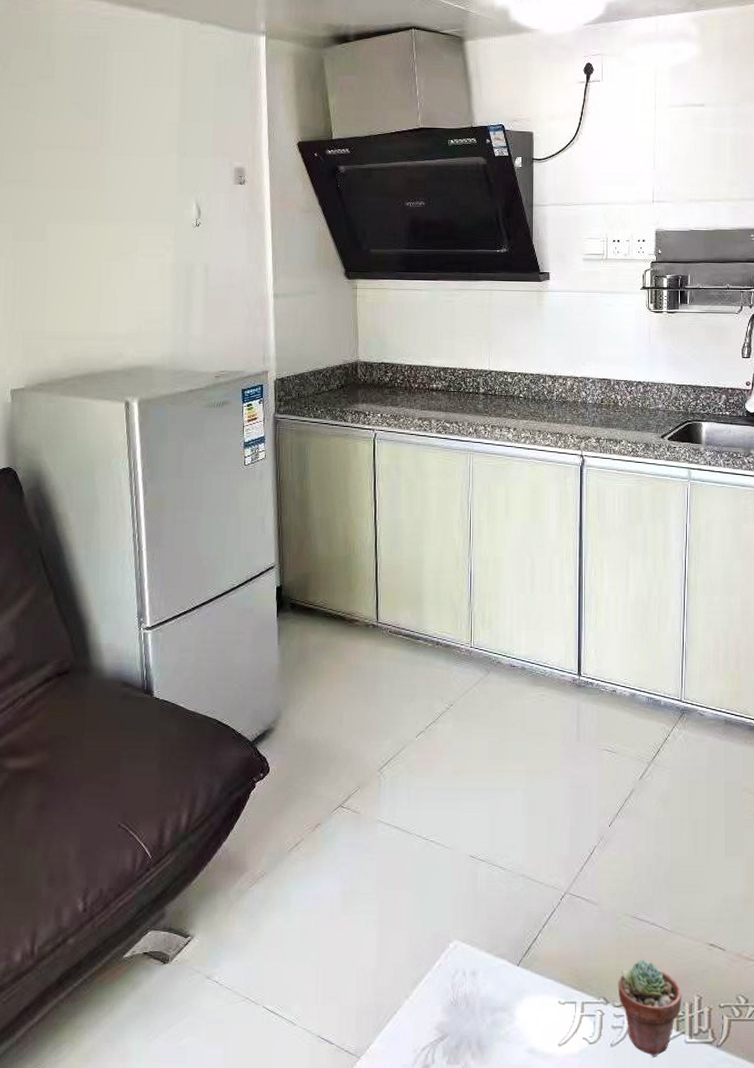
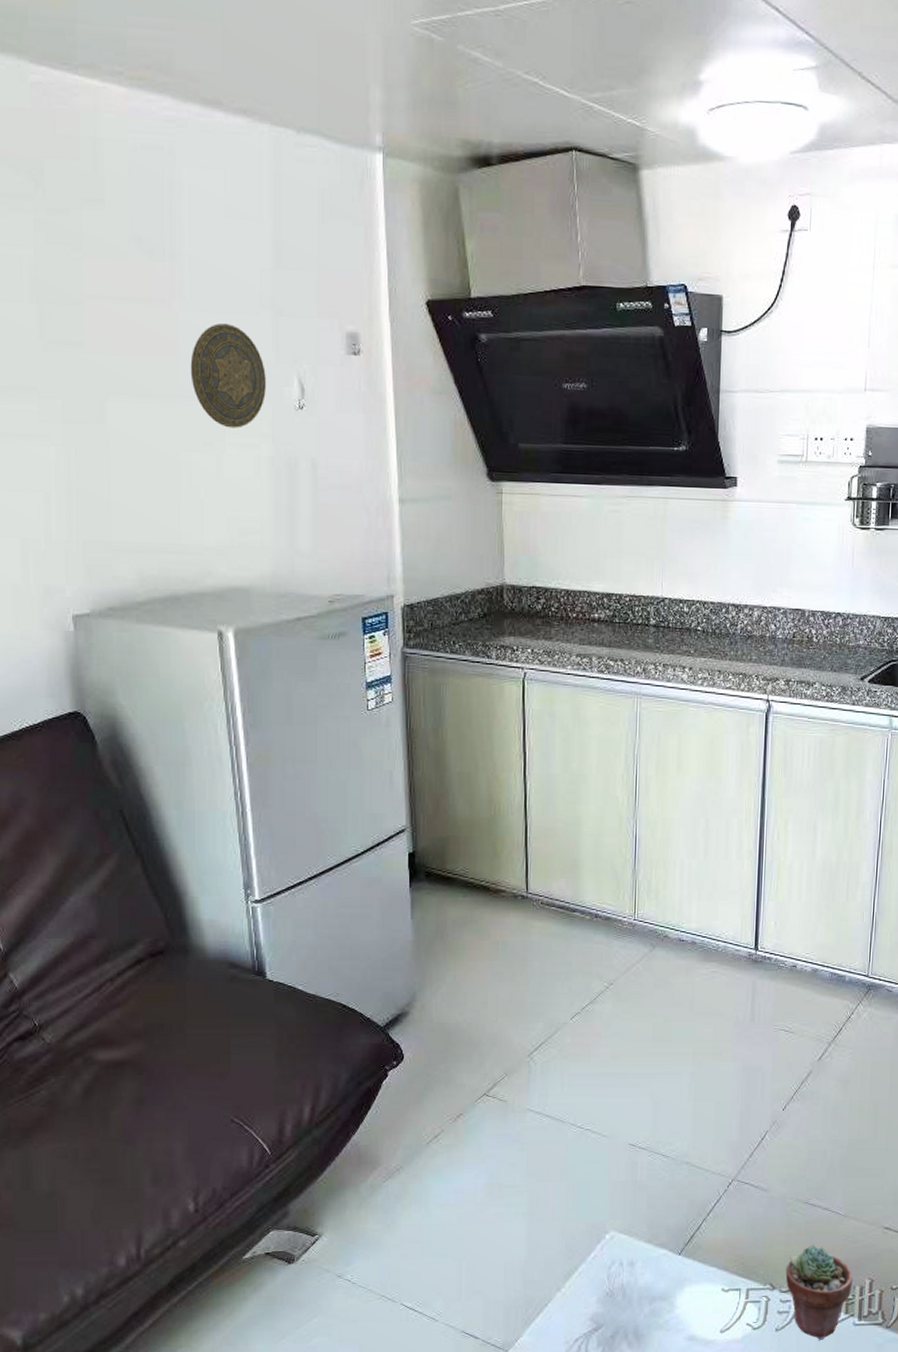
decorative plate: none [113,163,171,242] -> present [190,322,266,428]

